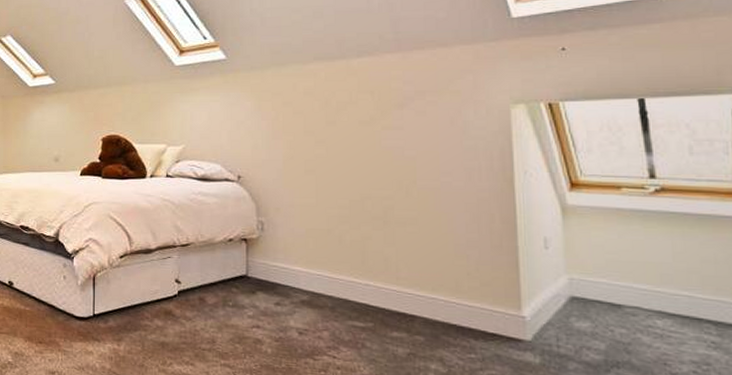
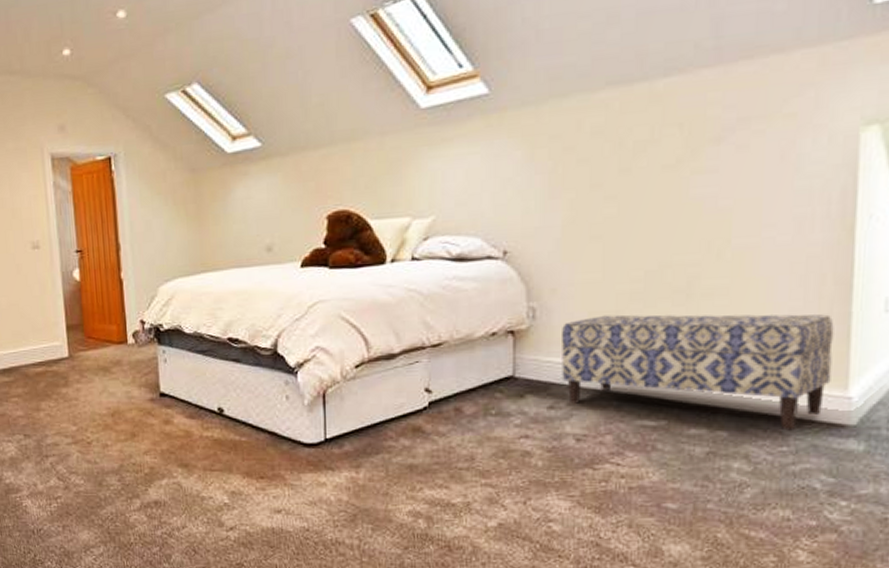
bench: none [285,232,506,340] -> present [562,314,834,429]

